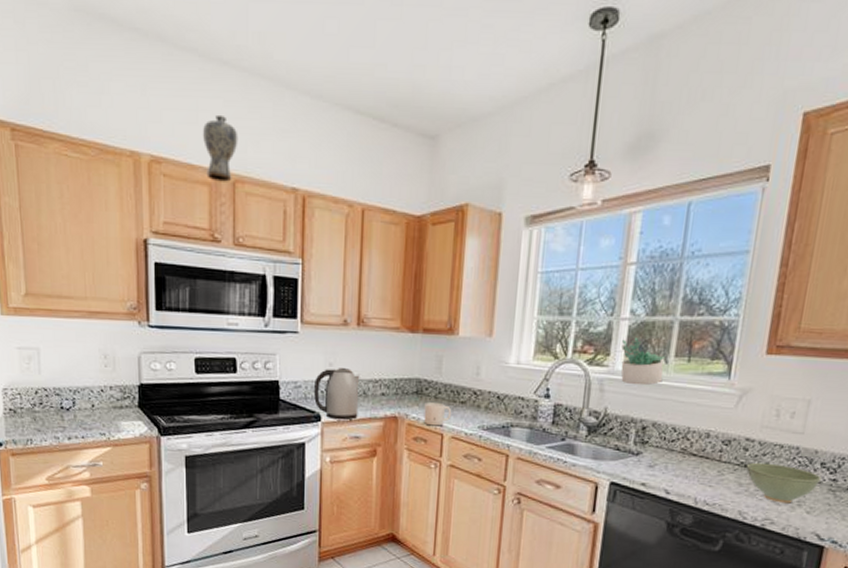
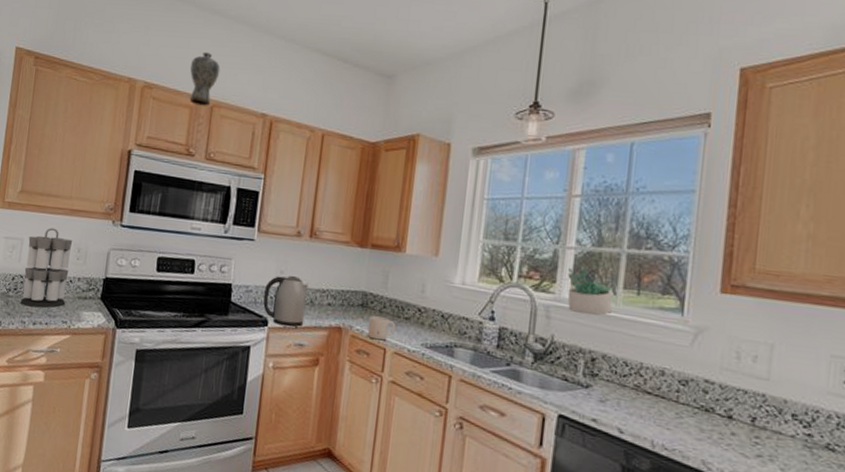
spice rack: none [45,333,101,422] -> present [20,227,73,308]
bowl: present [746,462,822,504] -> none [707,407,794,457]

